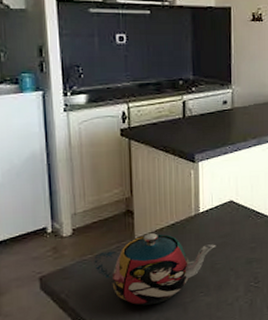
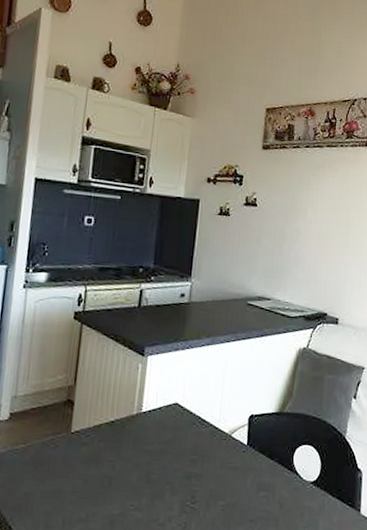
teapot: present [94,233,216,306] -> none [24,429,155,513]

